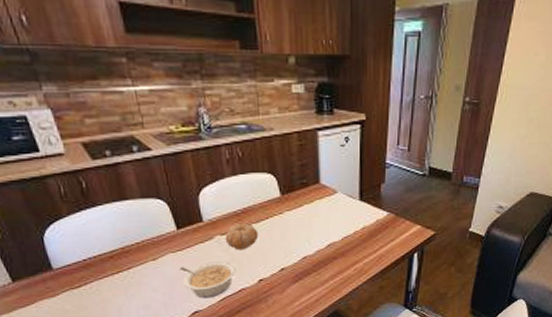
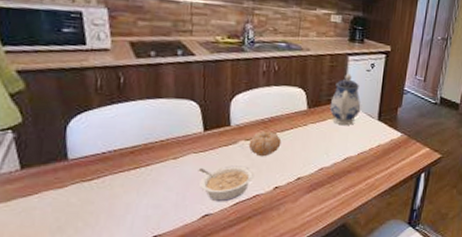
teapot: none [304,151,339,210] -> present [329,73,361,126]

